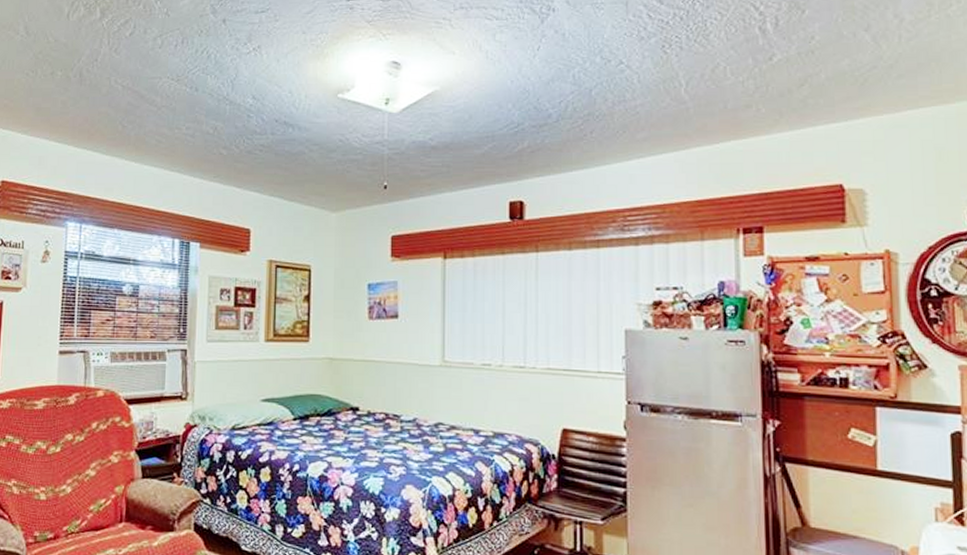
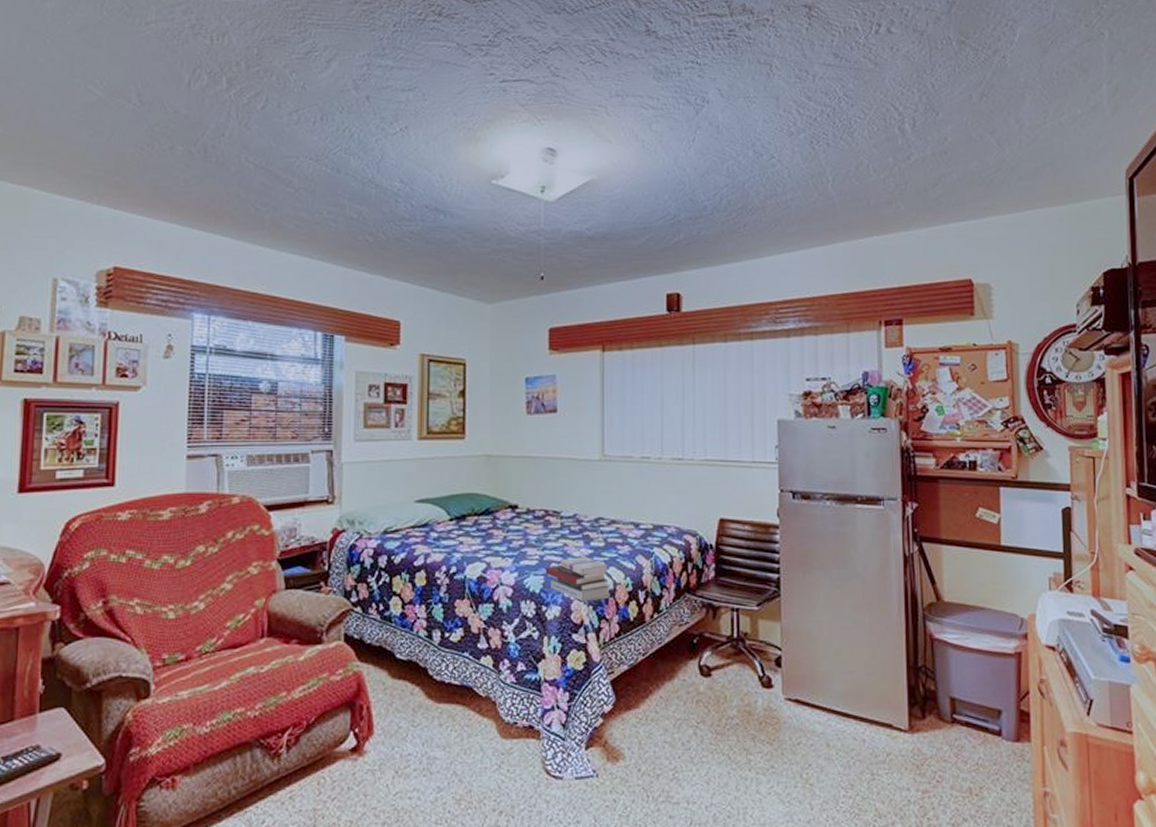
books: none [384,461,449,506] -> present [545,557,610,602]

